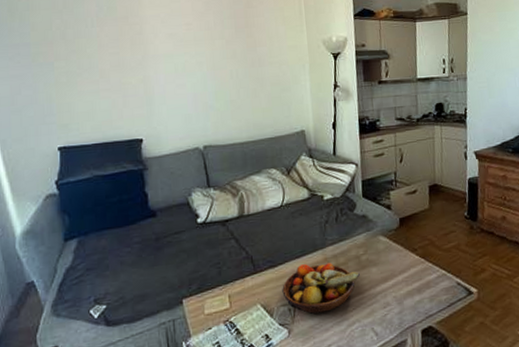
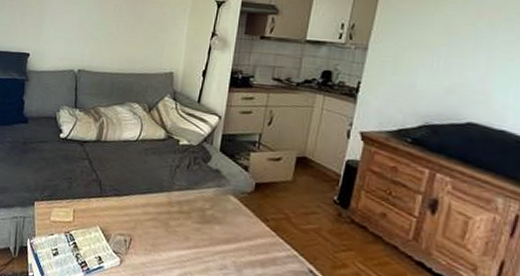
fruit bowl: present [282,263,360,314] -> none [122,201,201,255]

